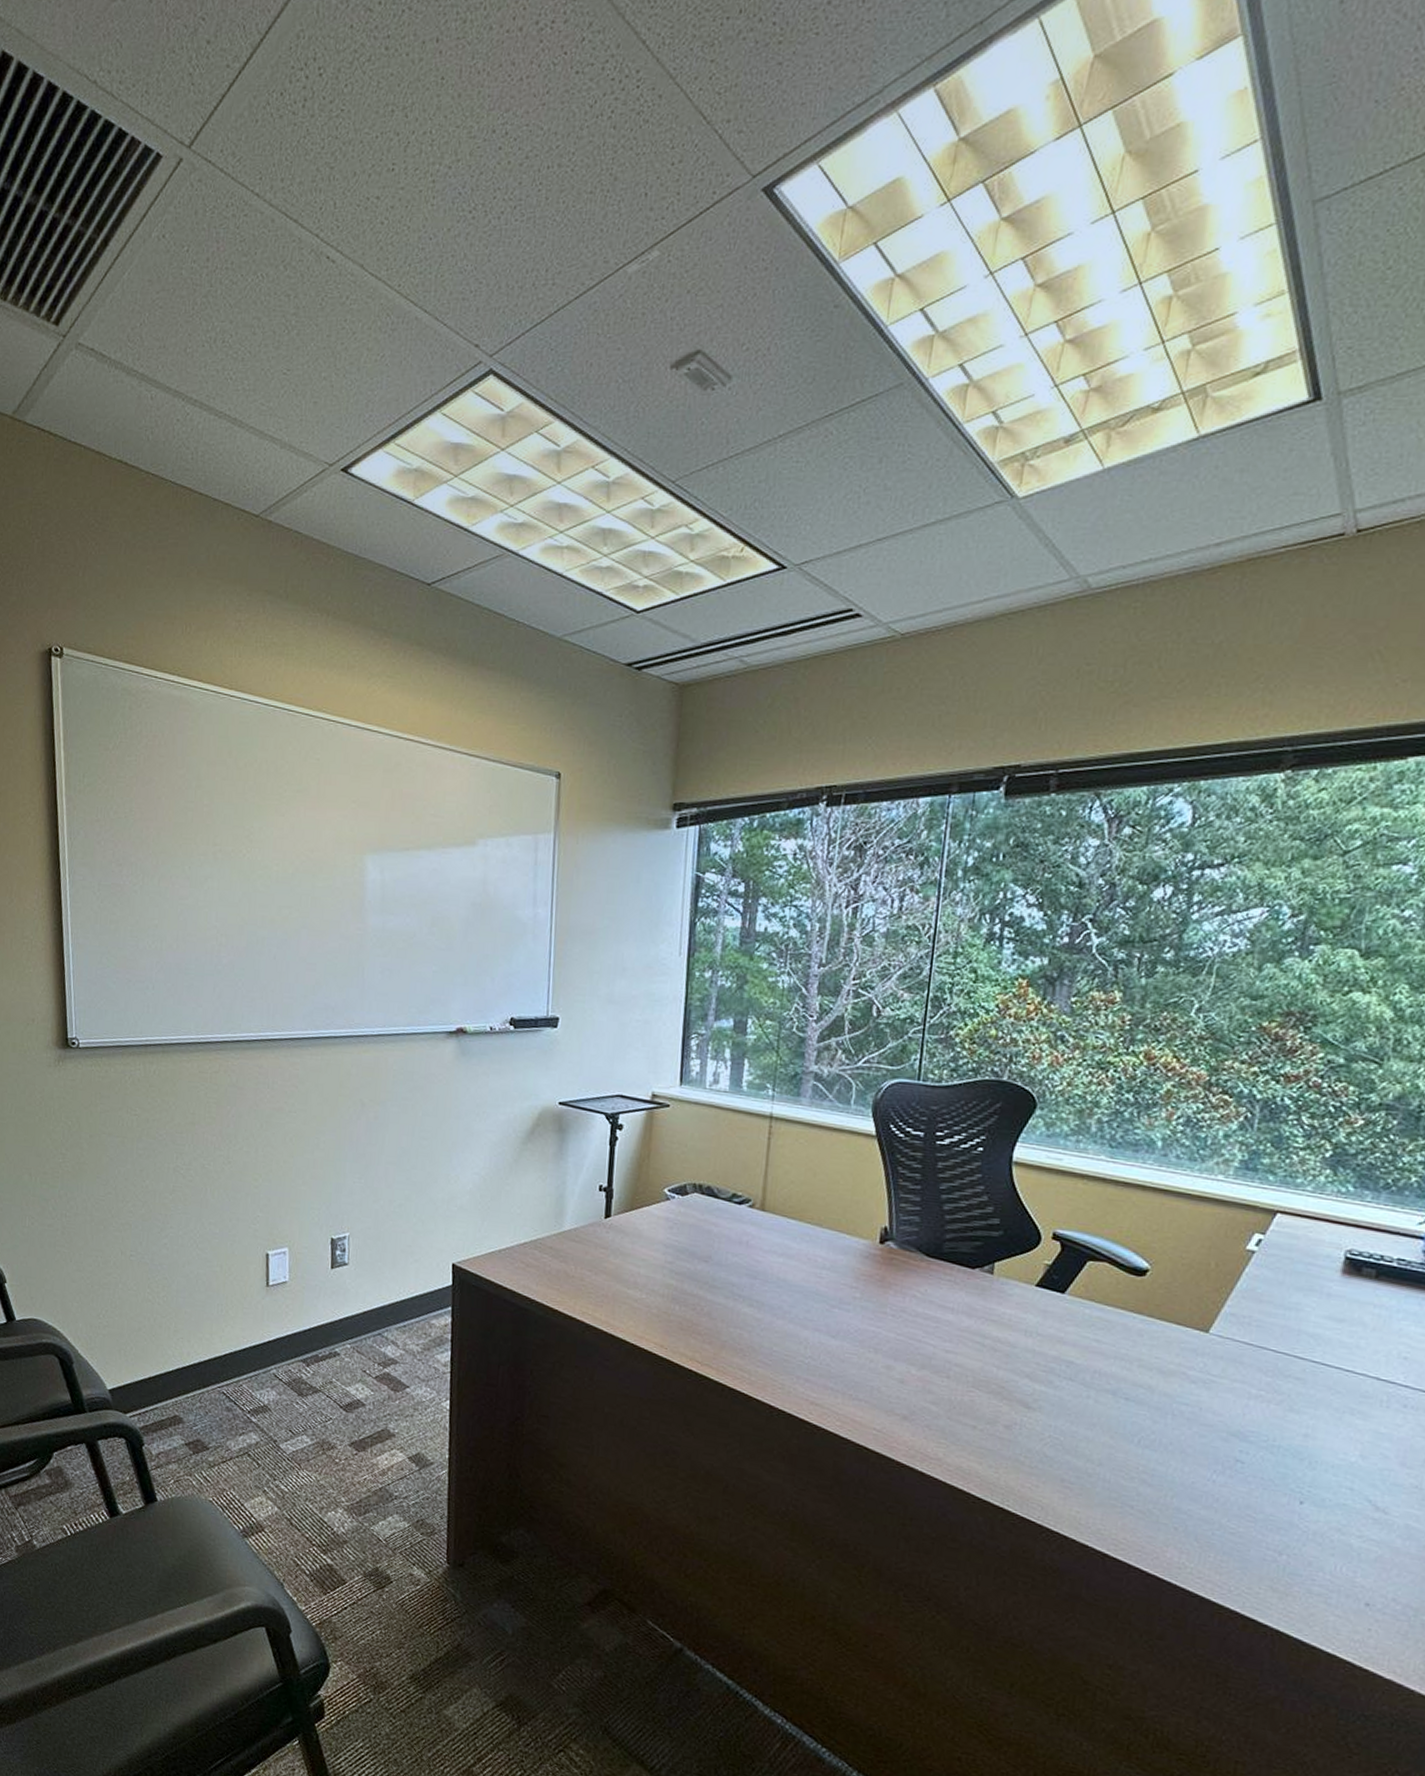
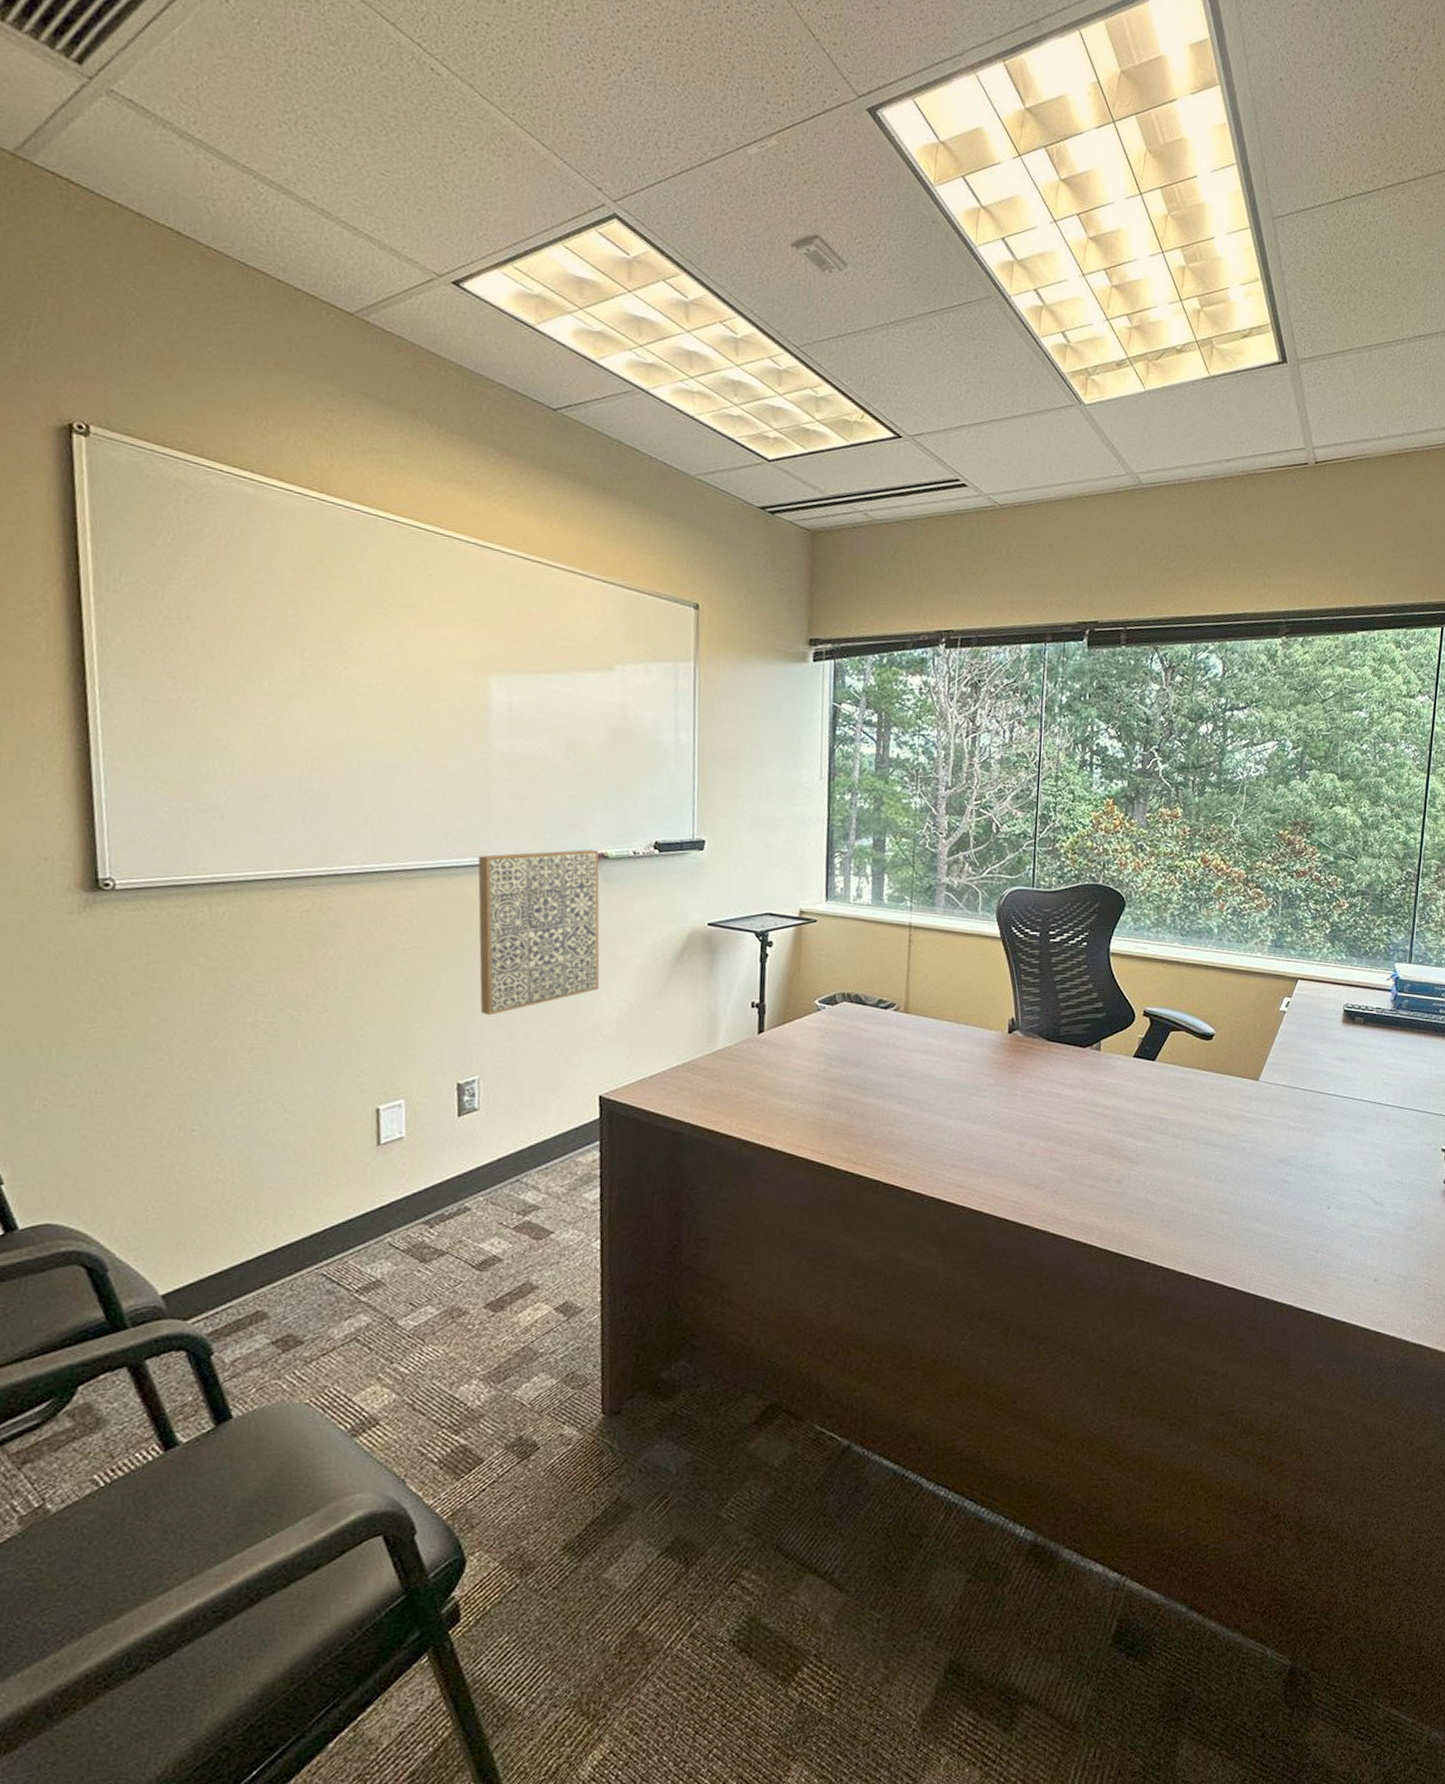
wall art: none [351,1024,459,1178] -> present [478,849,600,1016]

